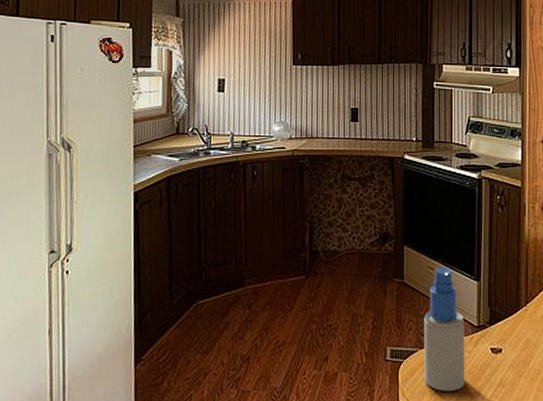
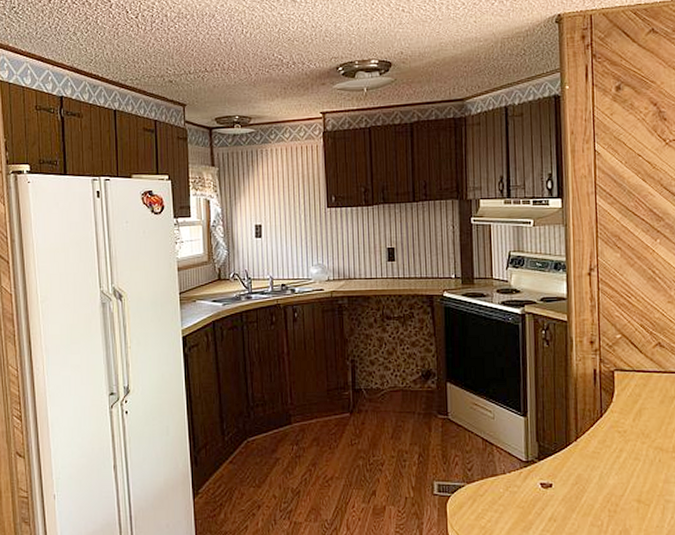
spray bottle: present [424,267,465,391] -> none [470,403,515,525]

